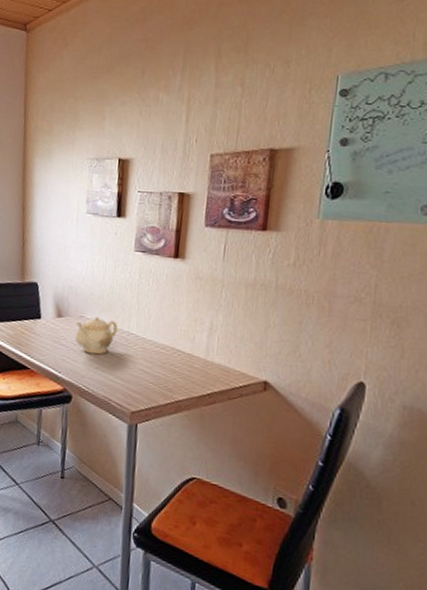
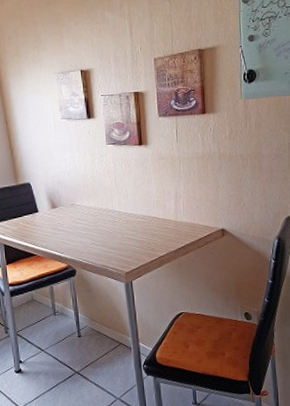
teapot: present [75,316,118,355] -> none [69,202,104,233]

